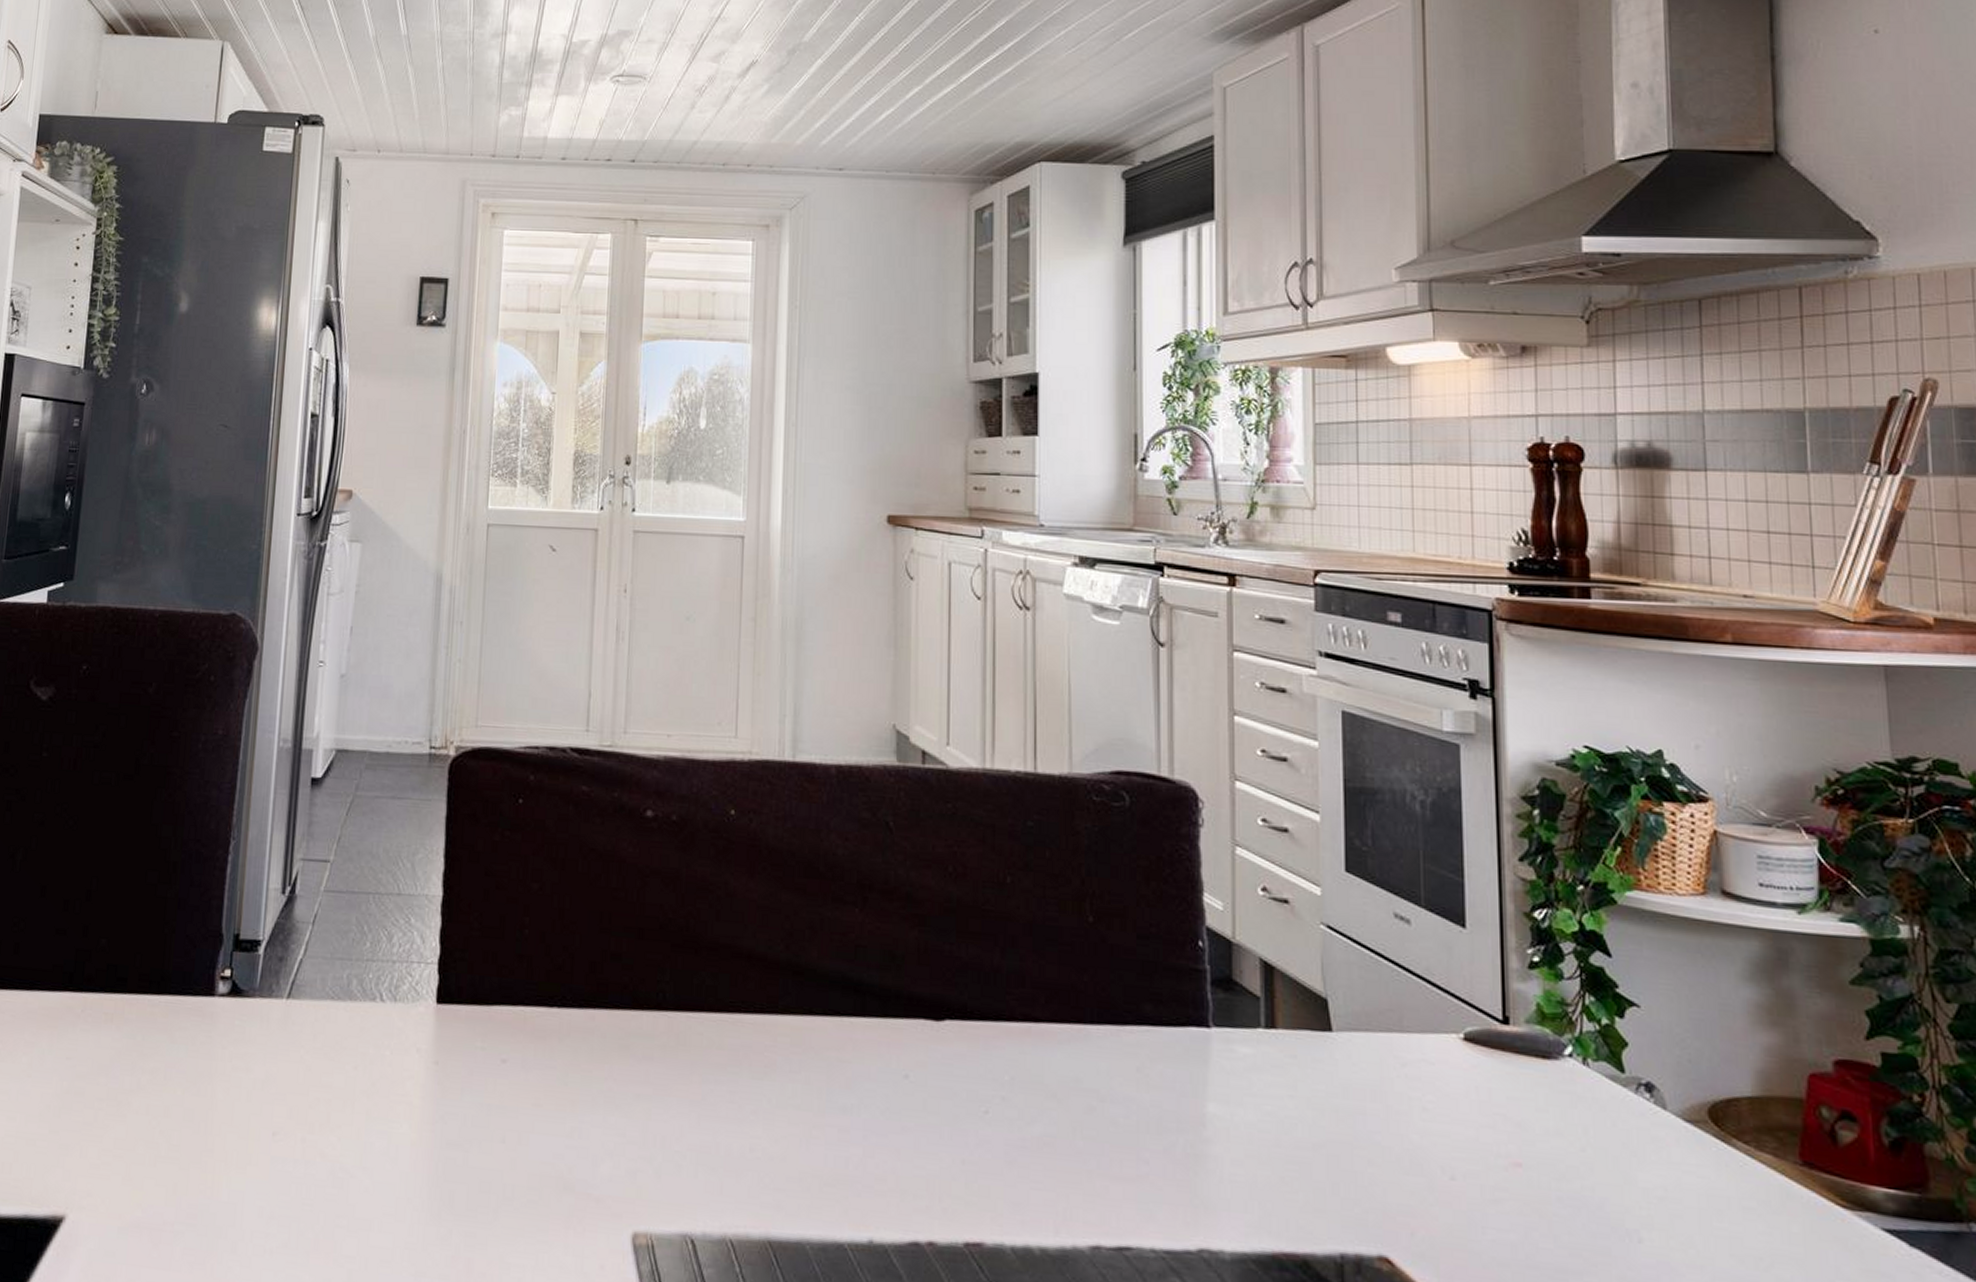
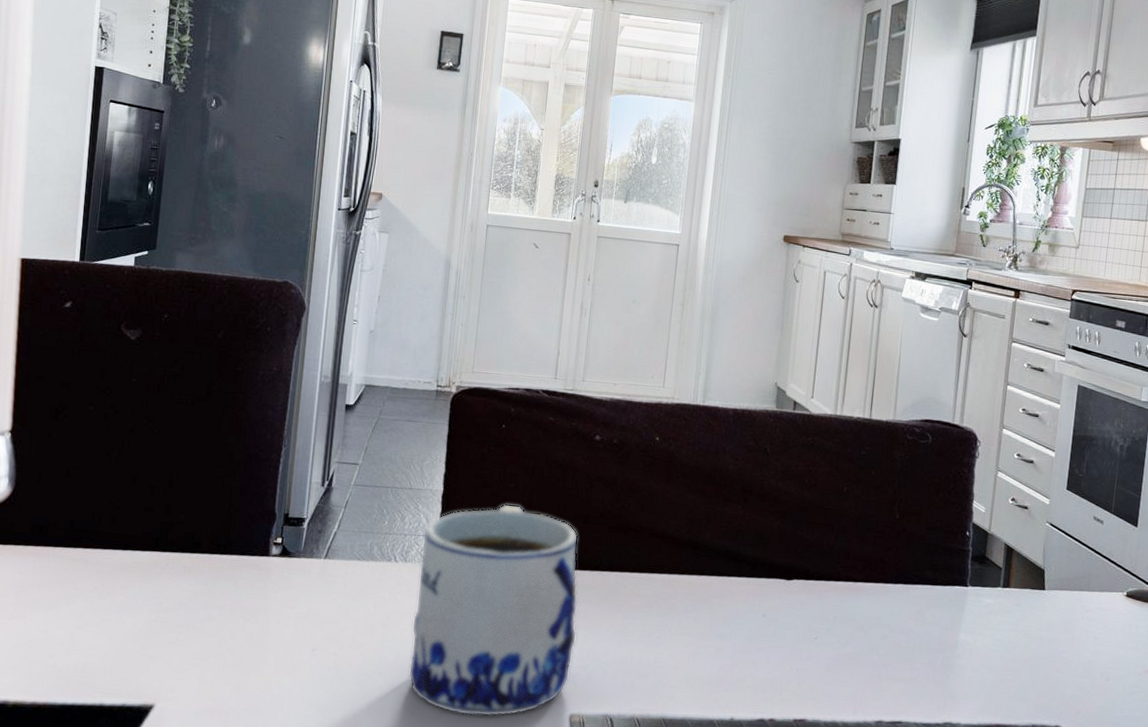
mug: none [403,913,636,1237] -> present [408,504,578,717]

